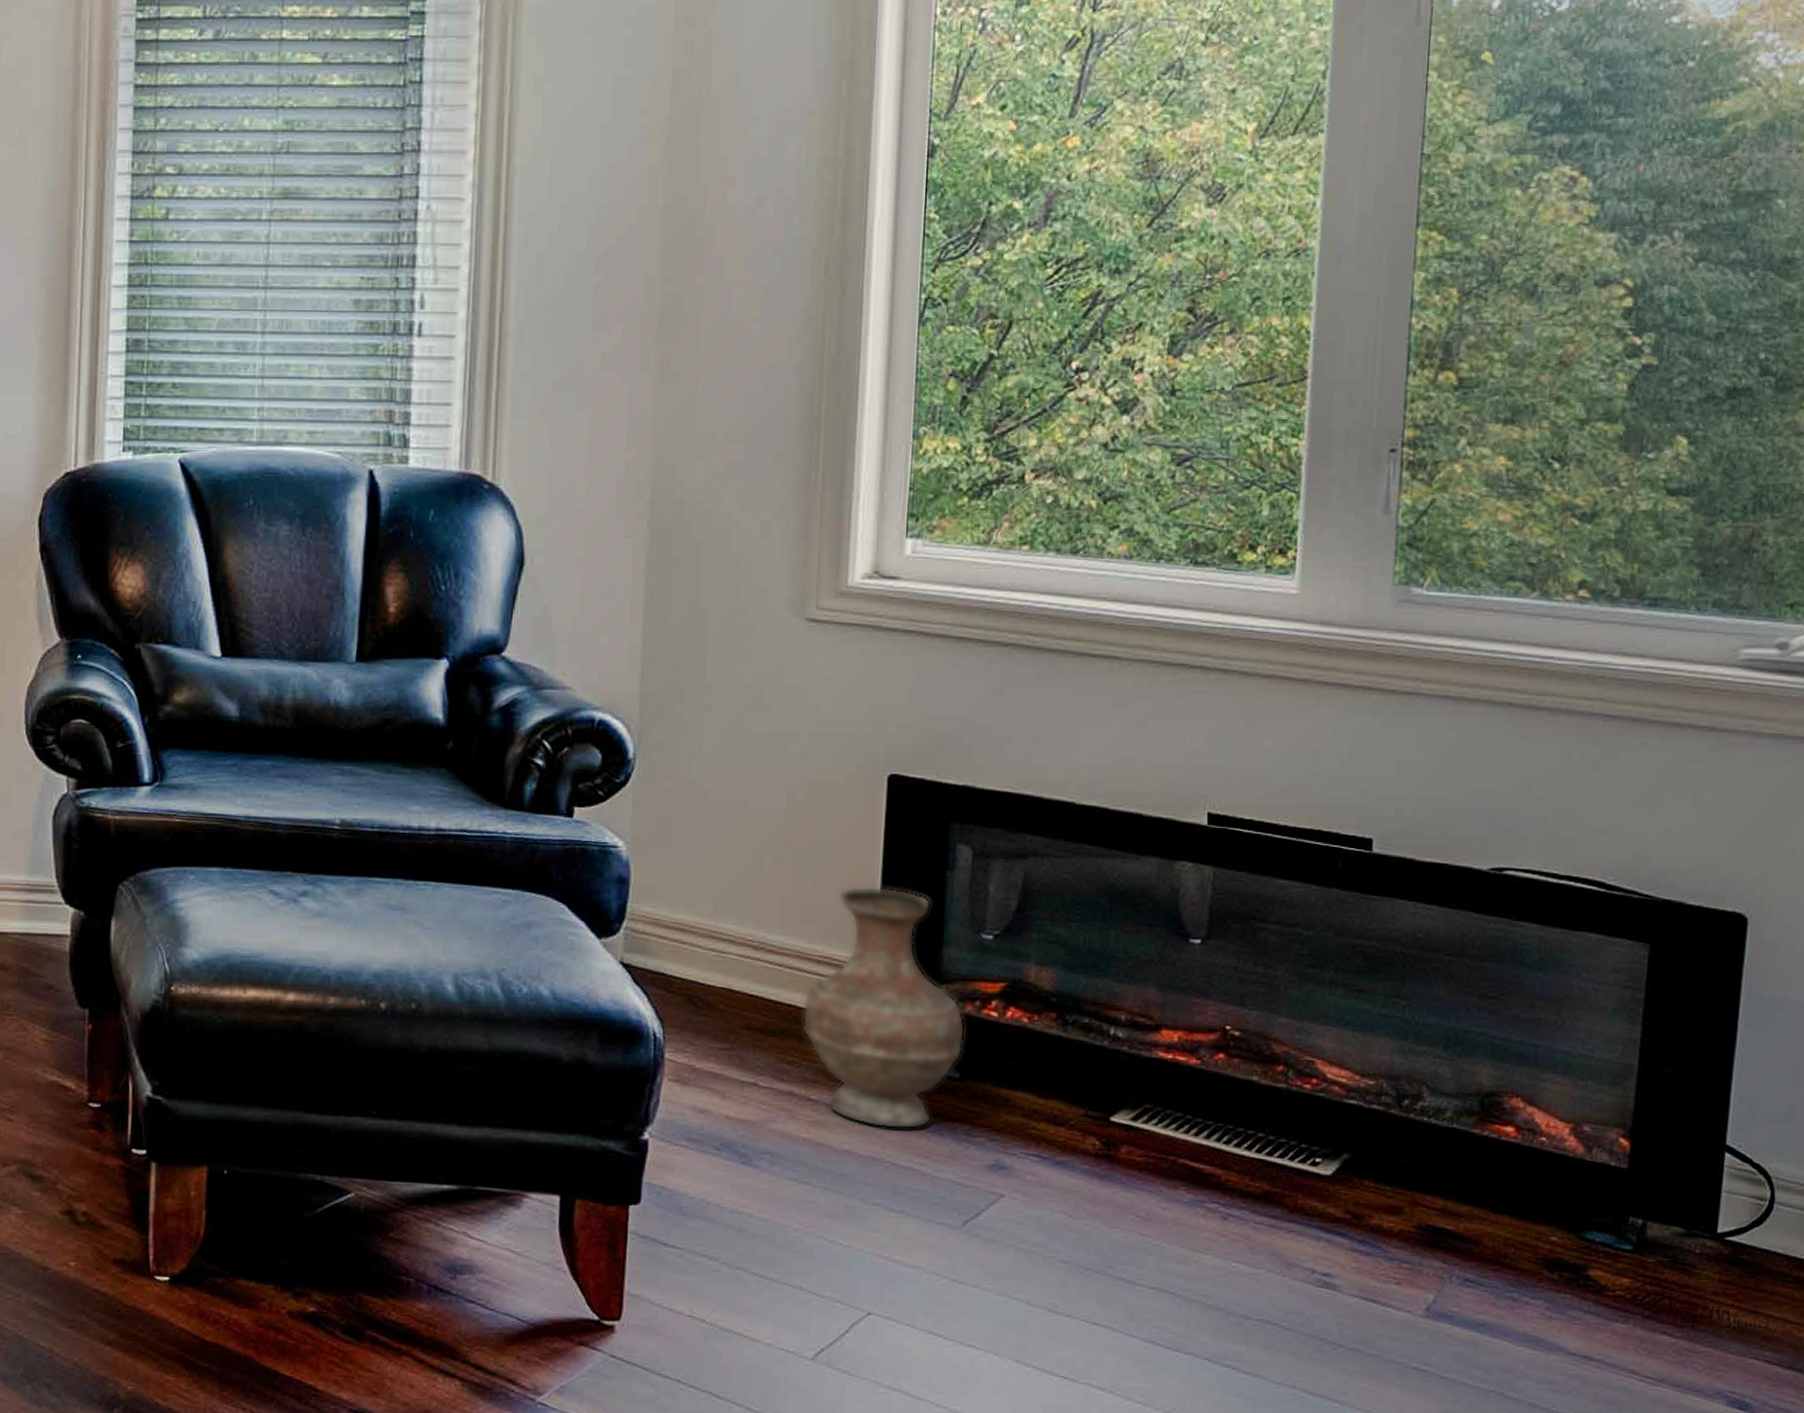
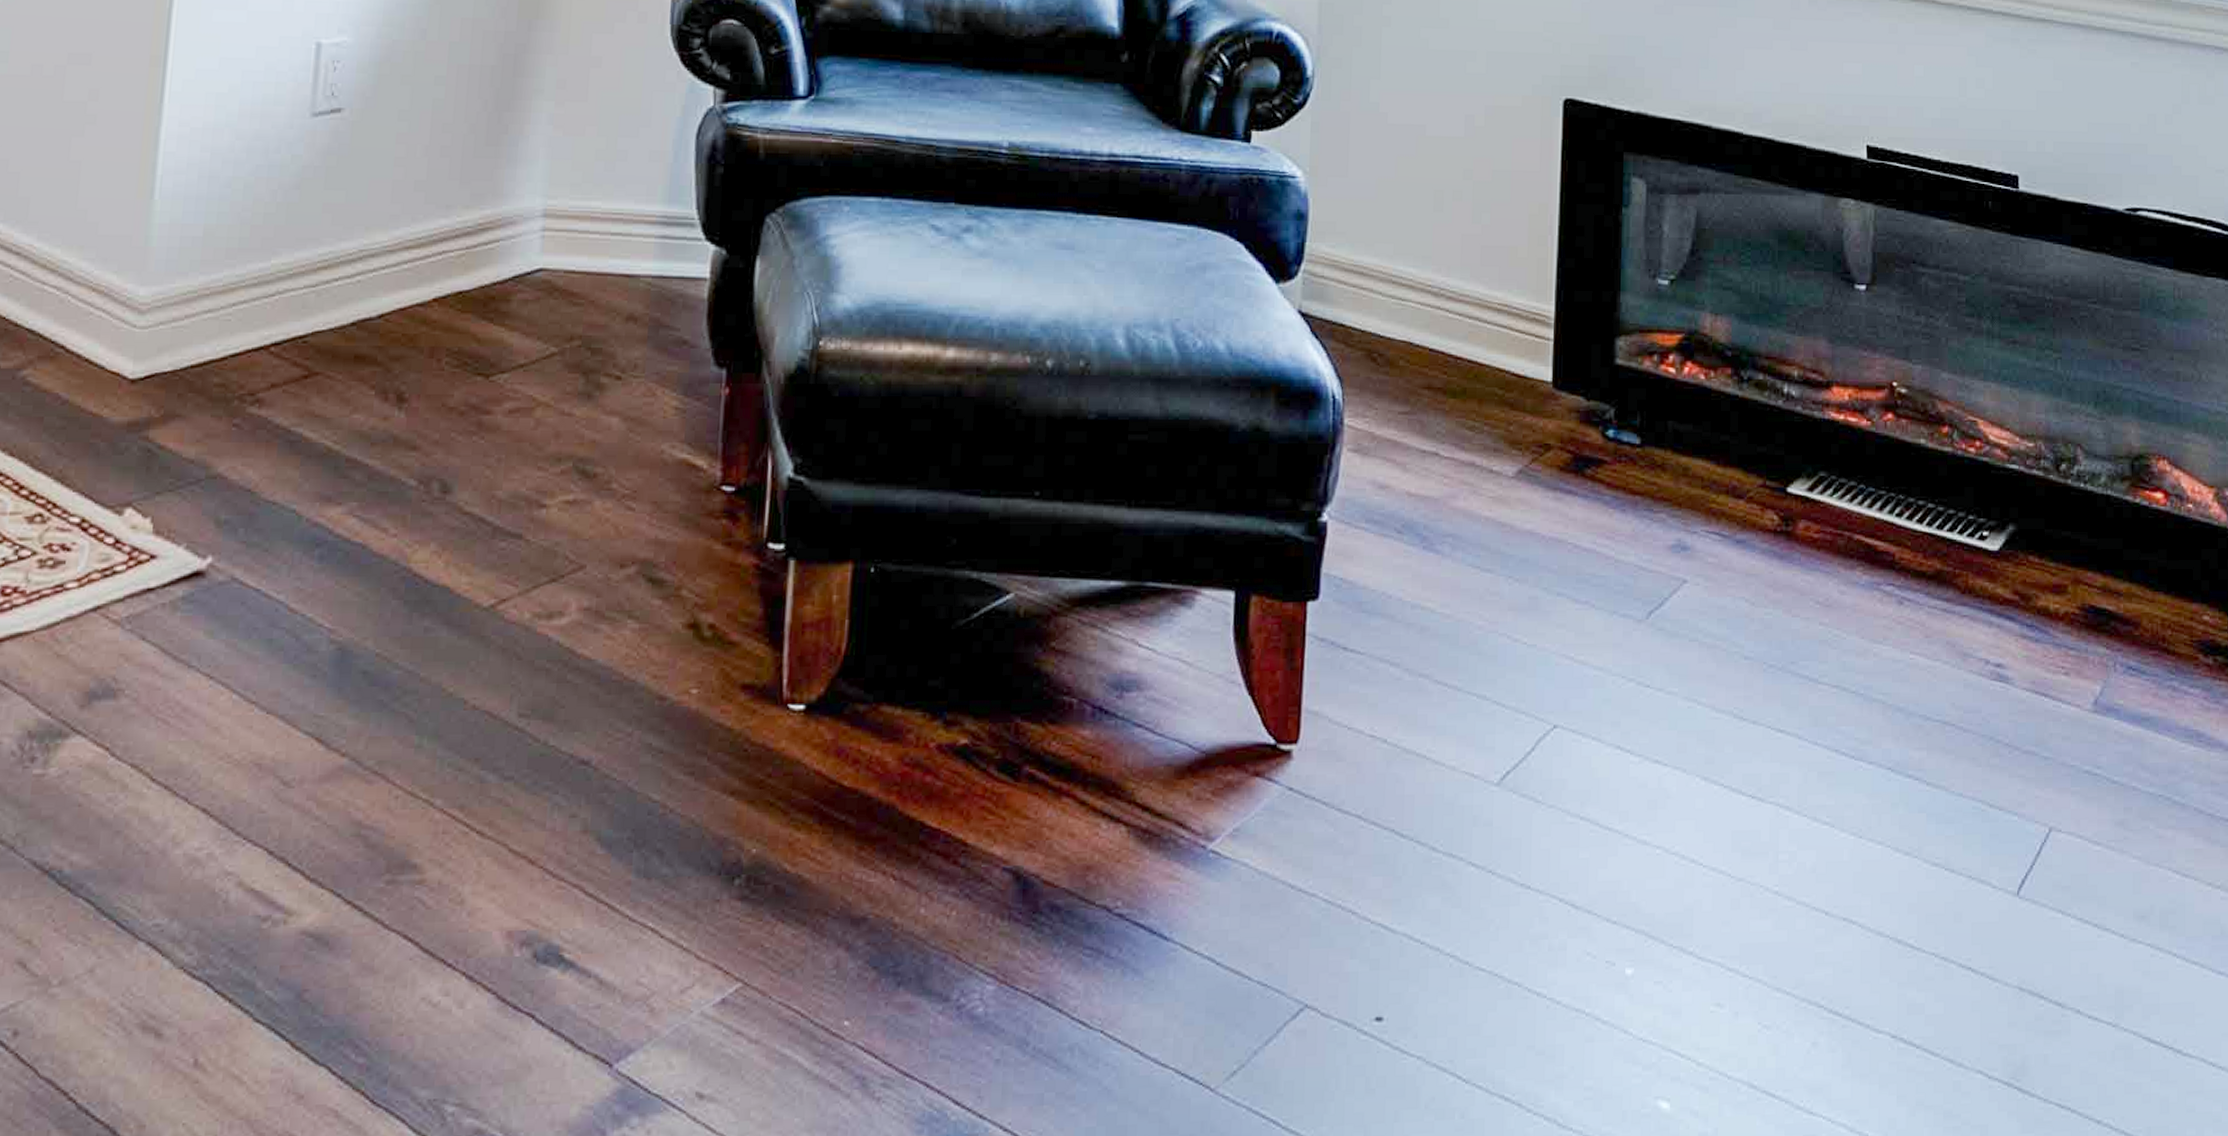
vase: present [802,886,965,1129] -> none [1483,224,1644,505]

